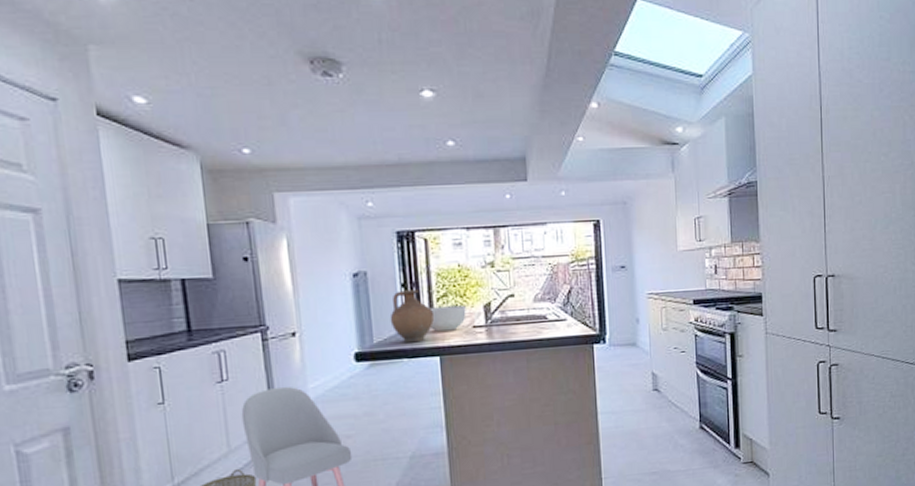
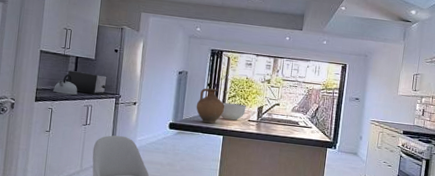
kettle: none [153,307,197,342] -> present [52,73,78,95]
toaster: none [173,299,242,334] -> present [66,70,107,95]

